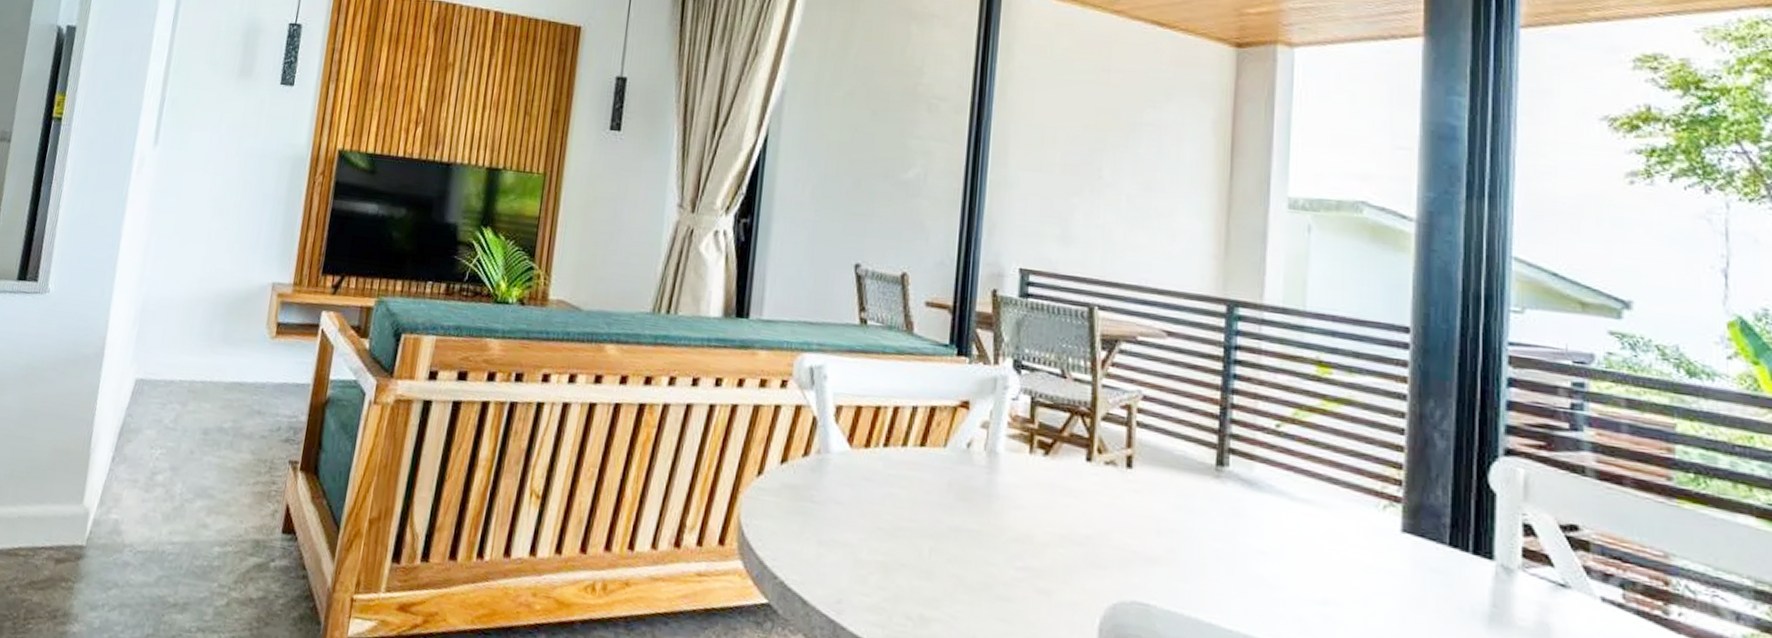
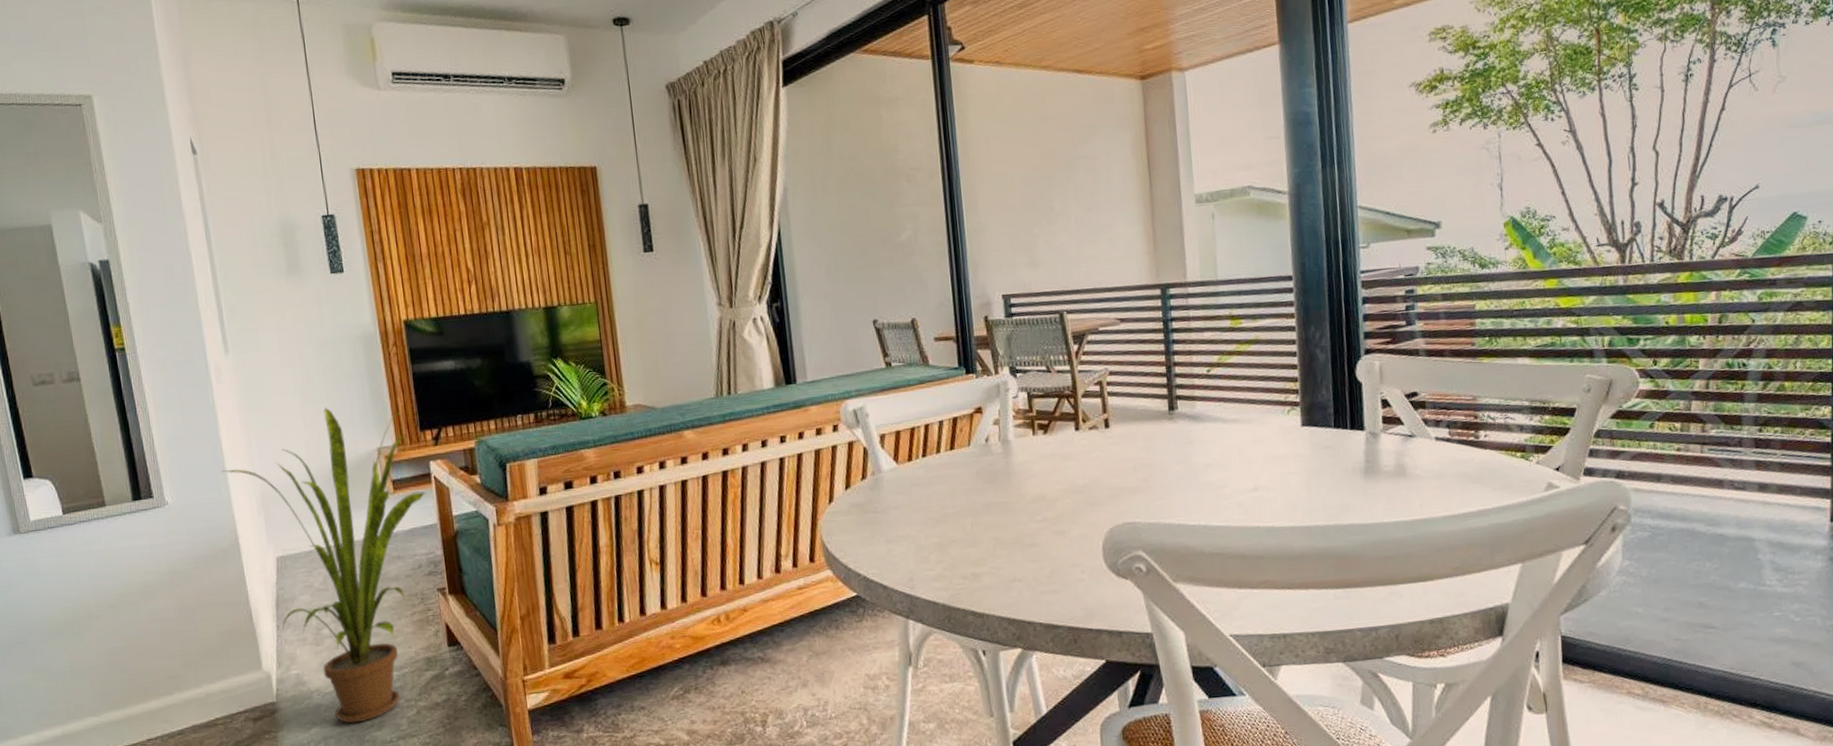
house plant: none [111,225,309,598] -> present [222,407,426,724]

